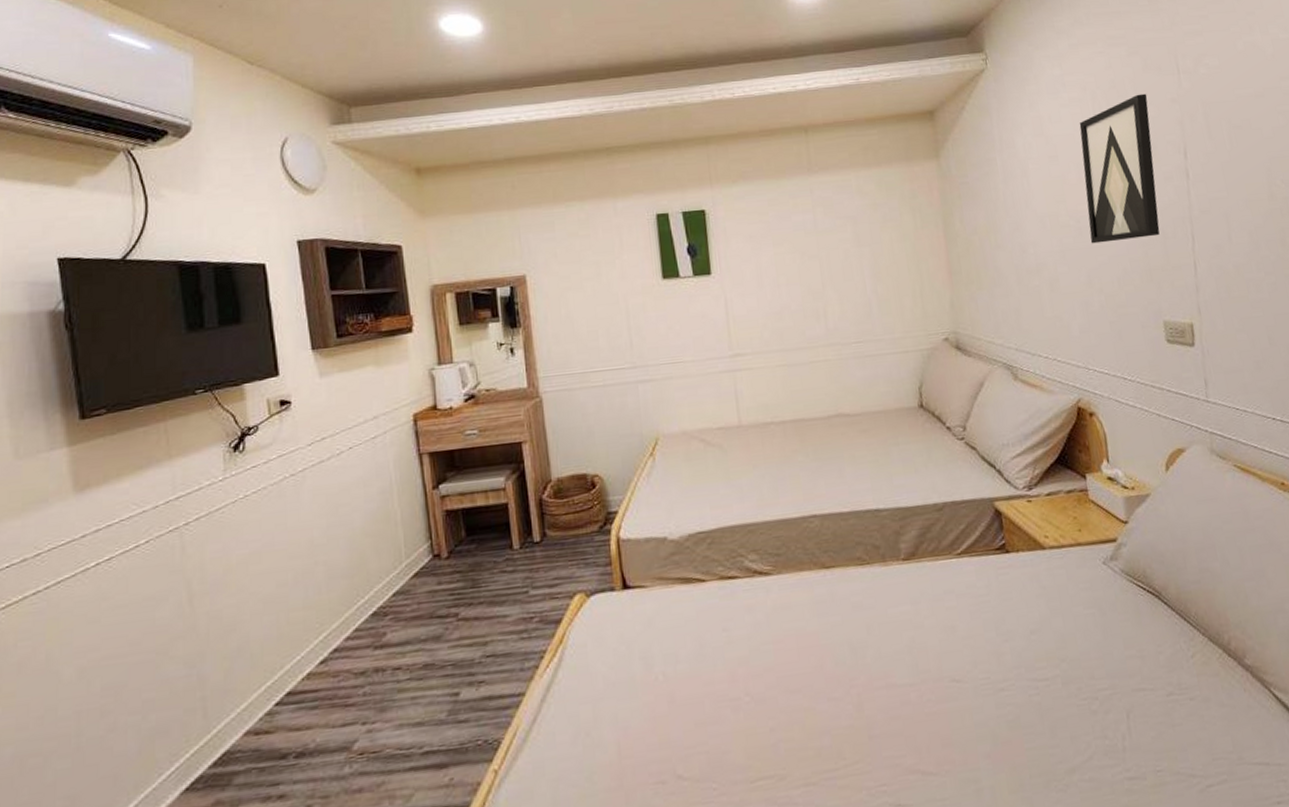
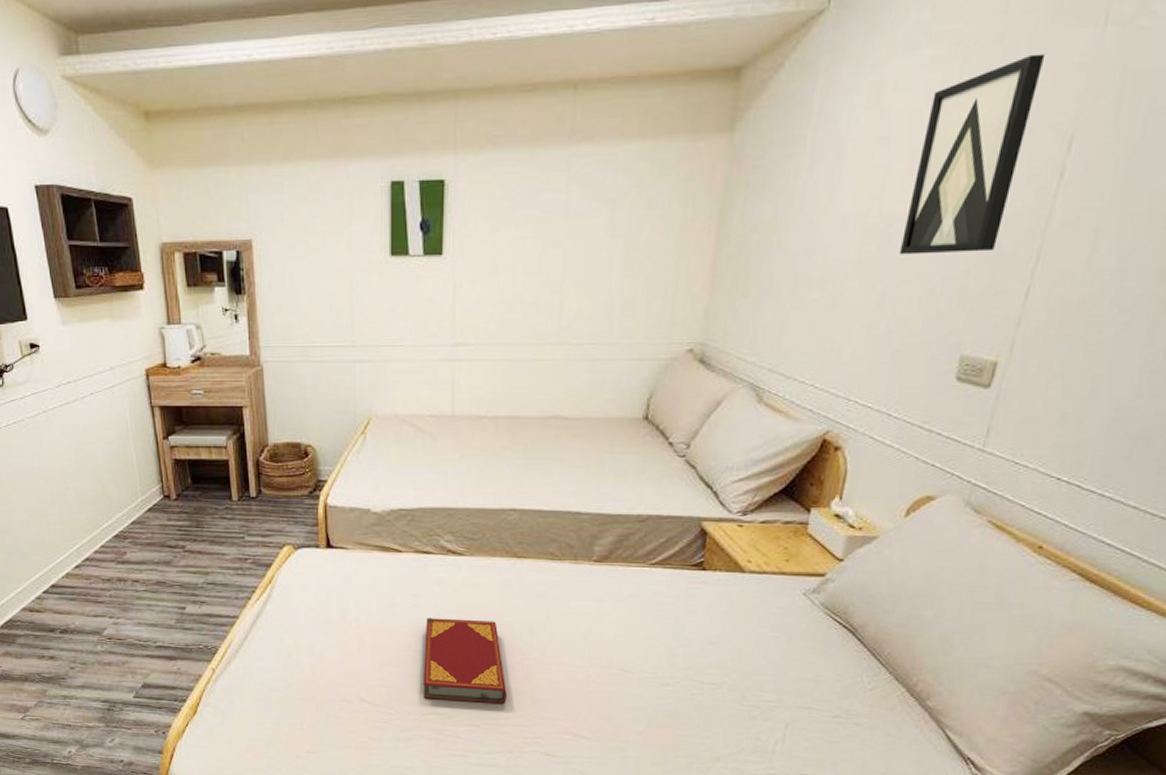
hardback book: none [740,646,842,760] -> present [423,618,507,704]

